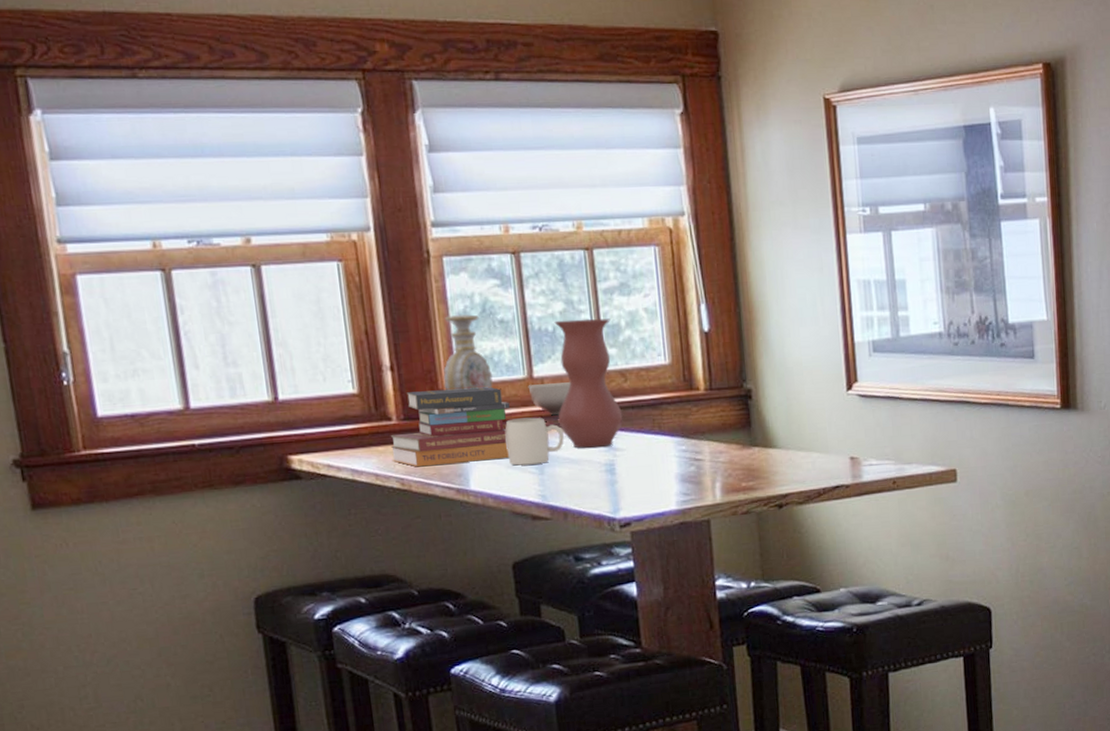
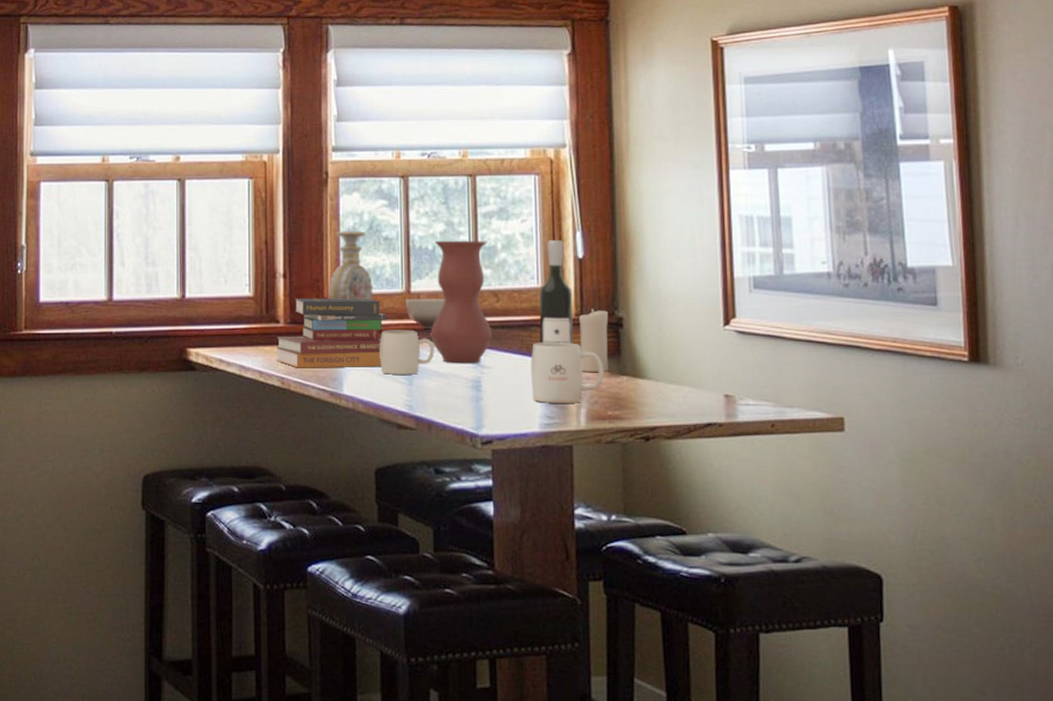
mug: none [663,418,736,481] -> present [531,343,604,403]
bottle: none [667,314,704,422] -> present [539,240,573,344]
candle: none [708,381,740,447] -> present [578,308,609,373]

